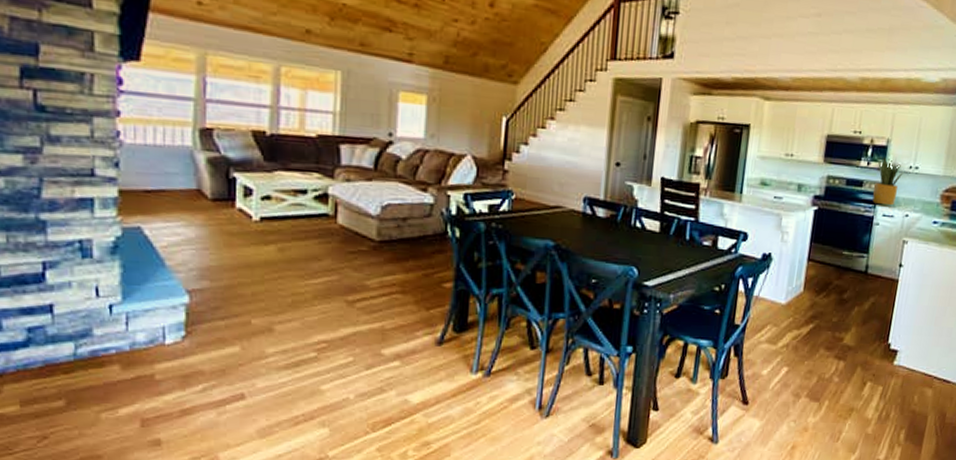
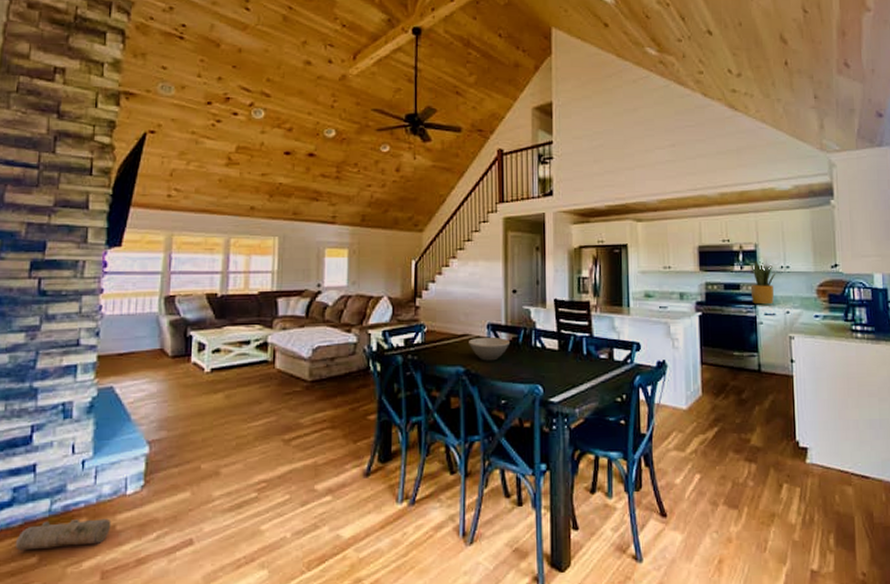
decorative log: none [36,364,150,394] -> present [15,518,111,551]
bowl: none [561,211,608,238] -> present [469,337,511,361]

